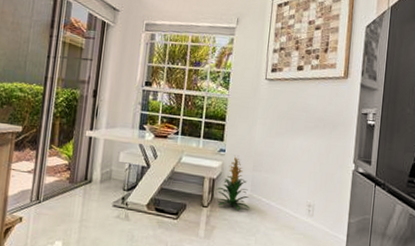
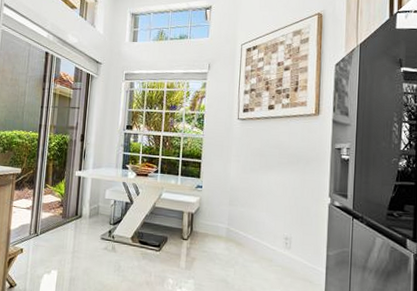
indoor plant: present [216,155,250,211] -> none [195,191,228,243]

